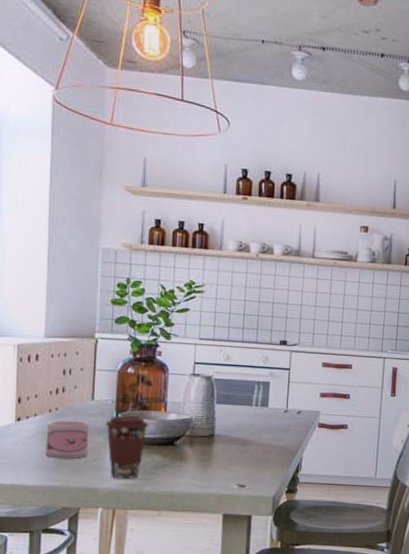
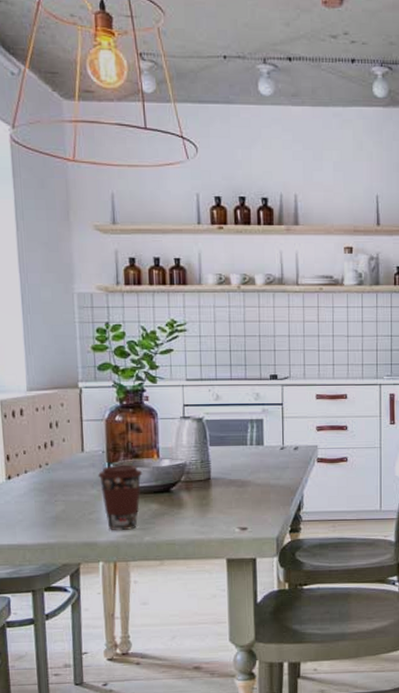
mug: present [46,420,89,460] -> none [38,474,84,515]

